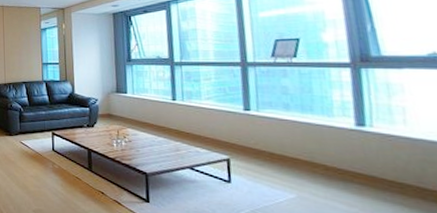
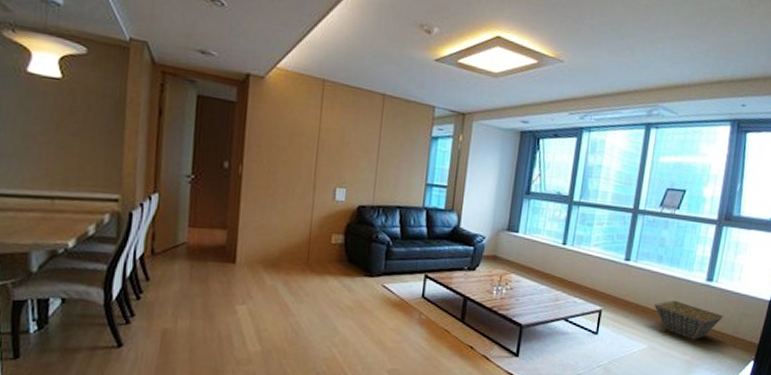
basket: none [292,147,395,190] -> present [654,300,723,340]

